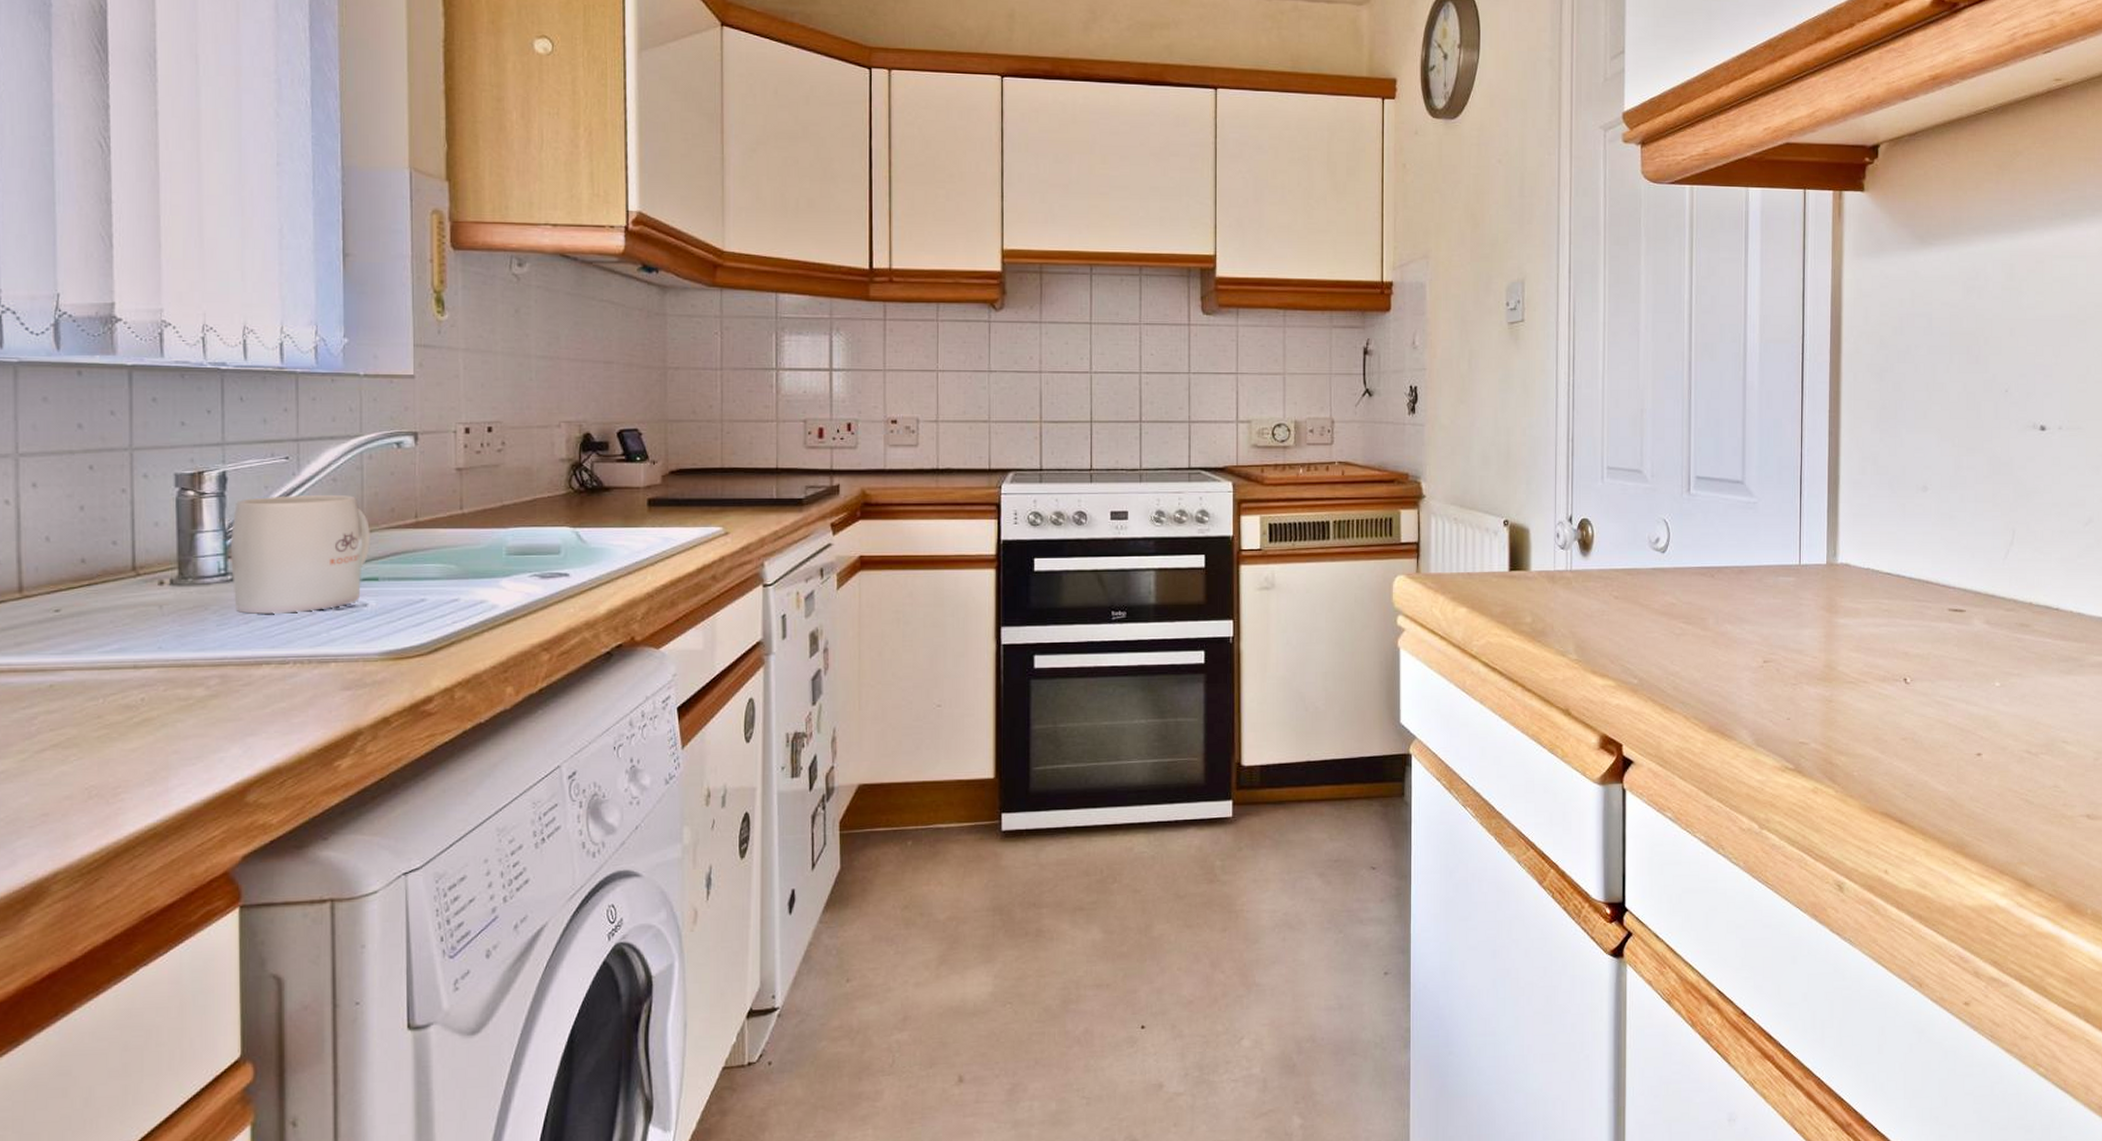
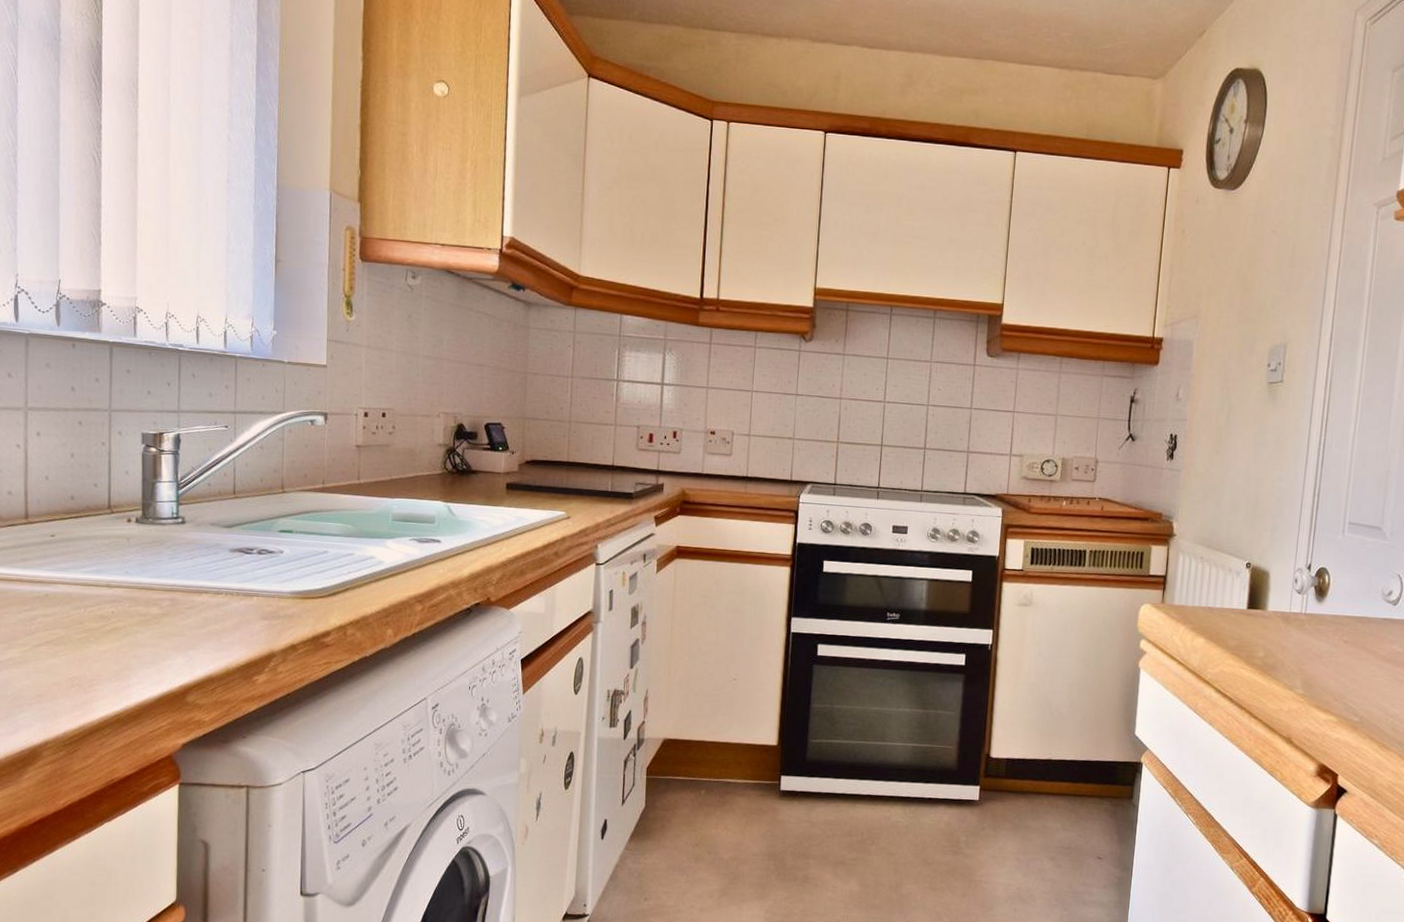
mug: present [231,495,371,614] -> none [181,457,288,554]

